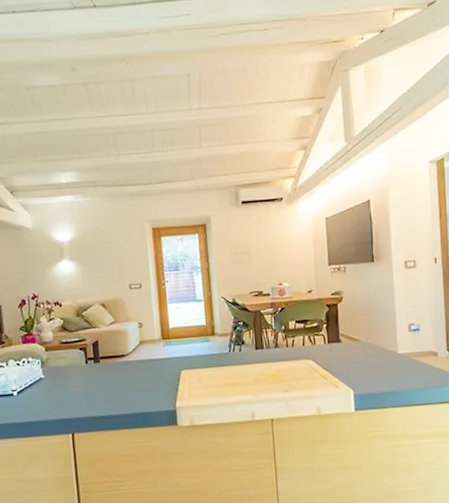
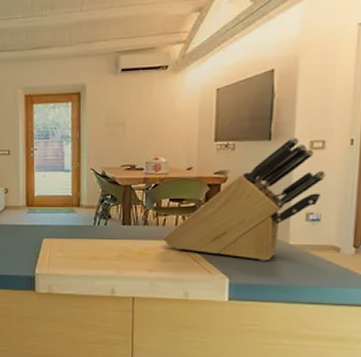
knife block: none [292,258,420,371] -> present [162,136,326,261]

